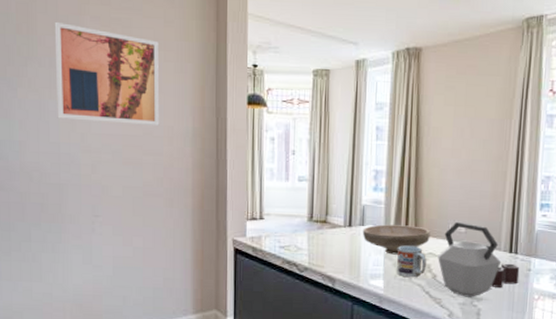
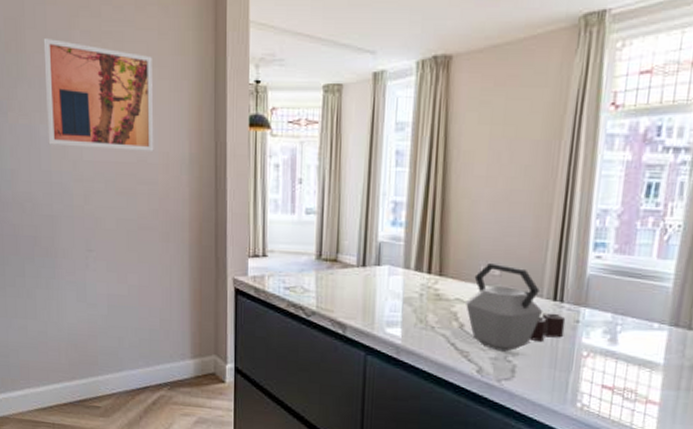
bowl: present [362,224,430,255] -> none [377,264,458,300]
cup: present [397,245,426,278] -> none [417,289,452,327]

